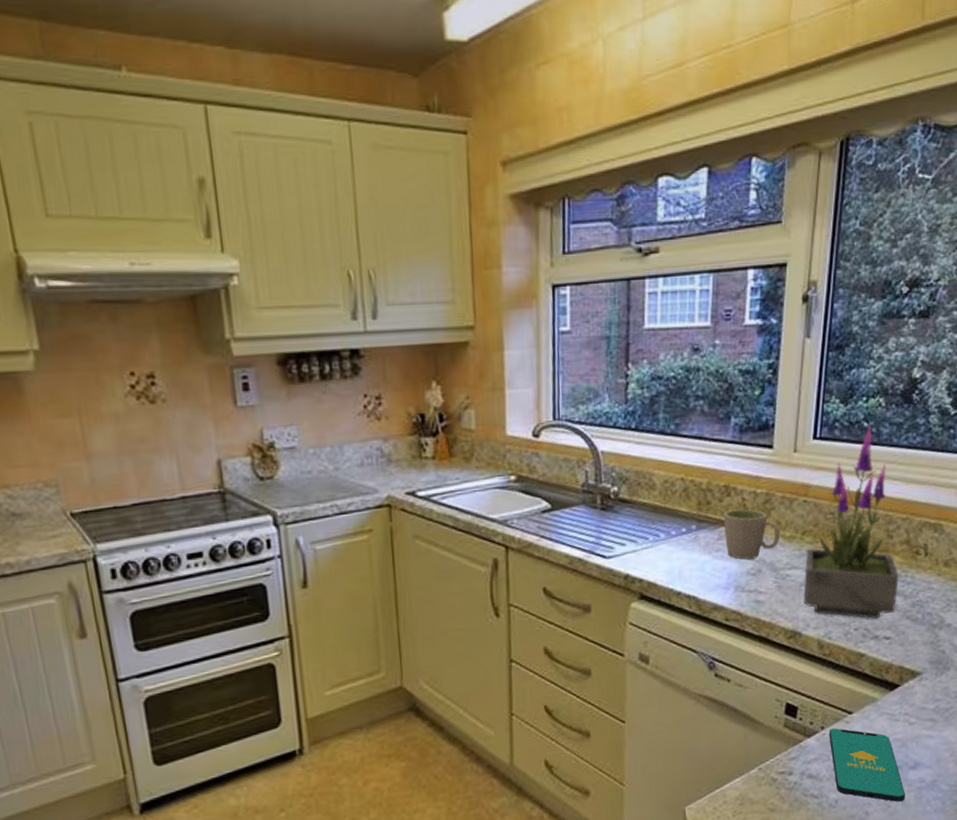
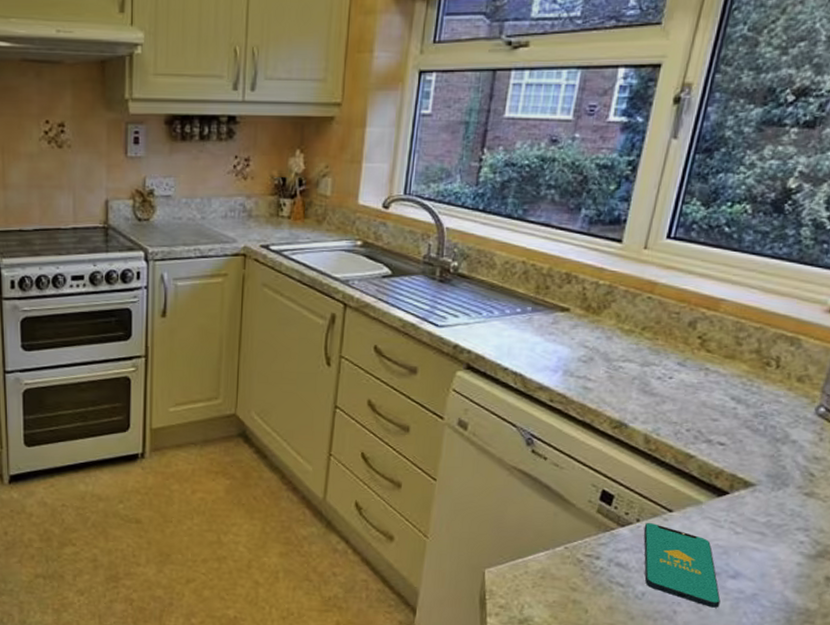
mug: present [723,509,780,560] -> none [559,297,618,346]
potted plant: present [803,426,899,619] -> none [634,231,744,423]

